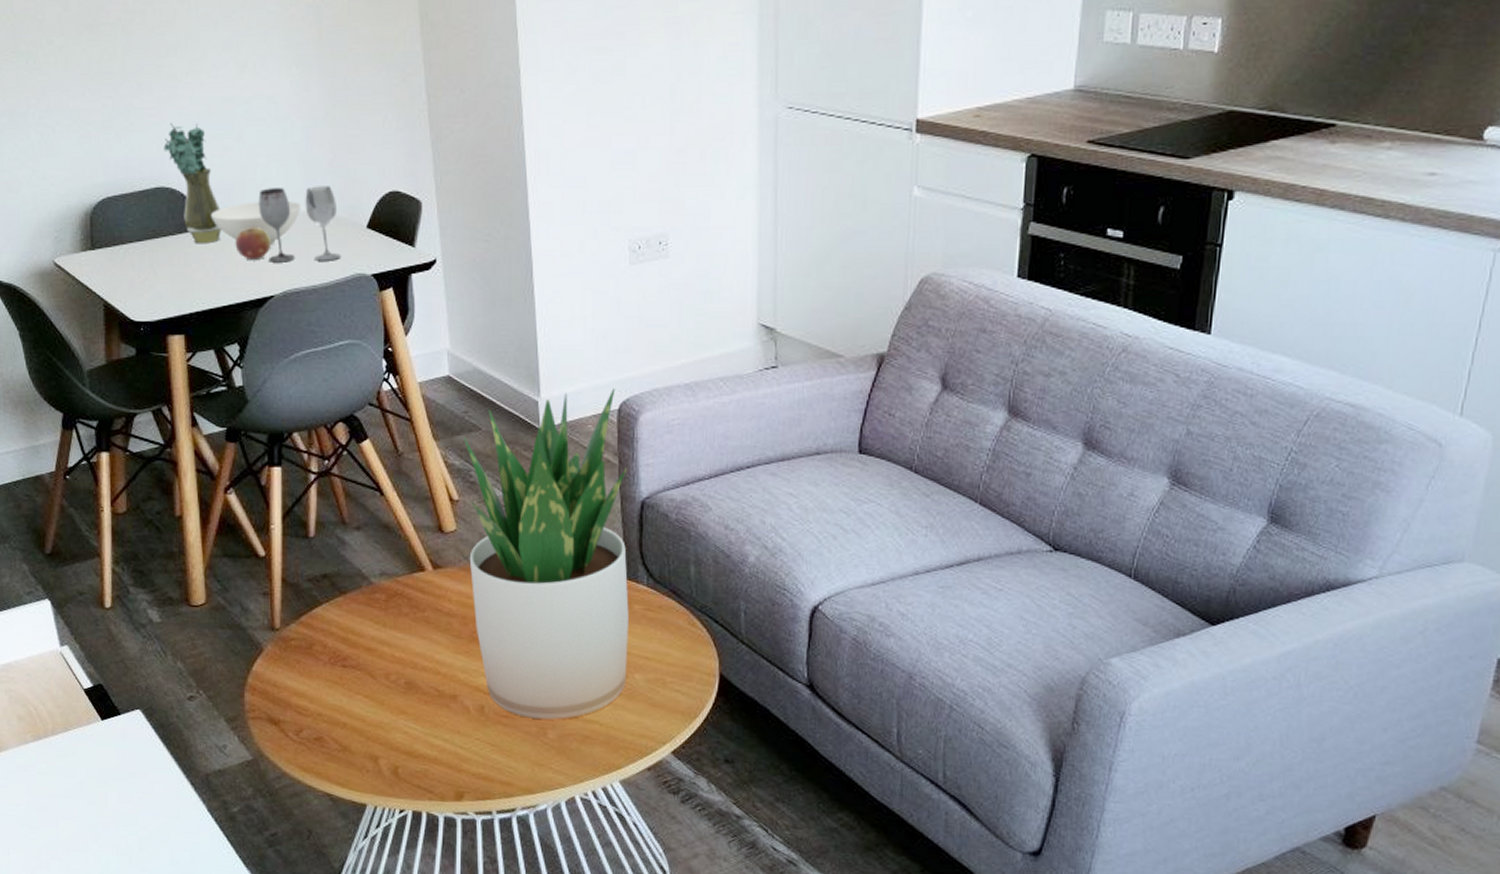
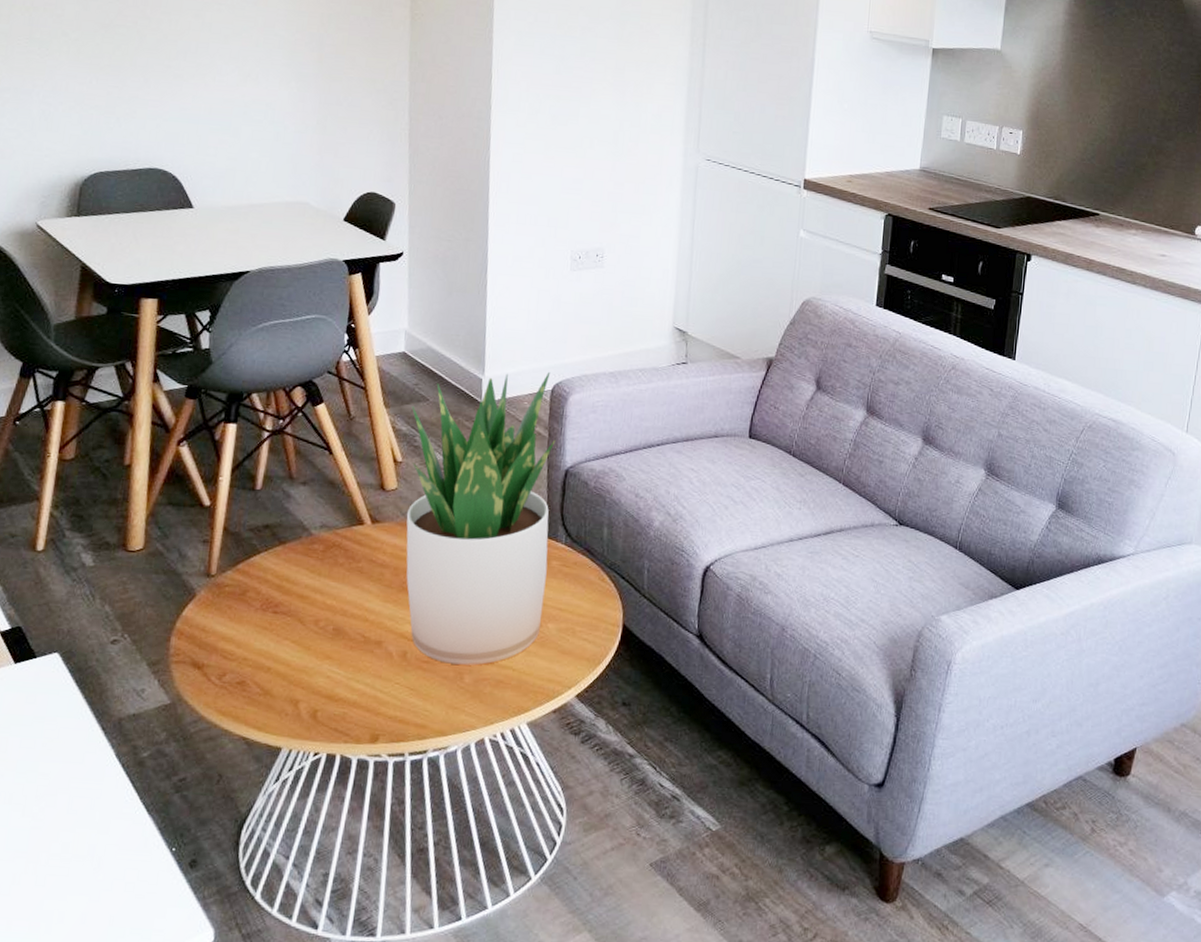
vase: present [164,122,221,243] -> none [161,114,209,221]
bowl: present [211,202,301,244] -> none [199,189,285,227]
fruit: present [235,226,271,259] -> none [218,210,254,239]
wineglass: present [258,186,341,262] -> none [245,178,318,246]

